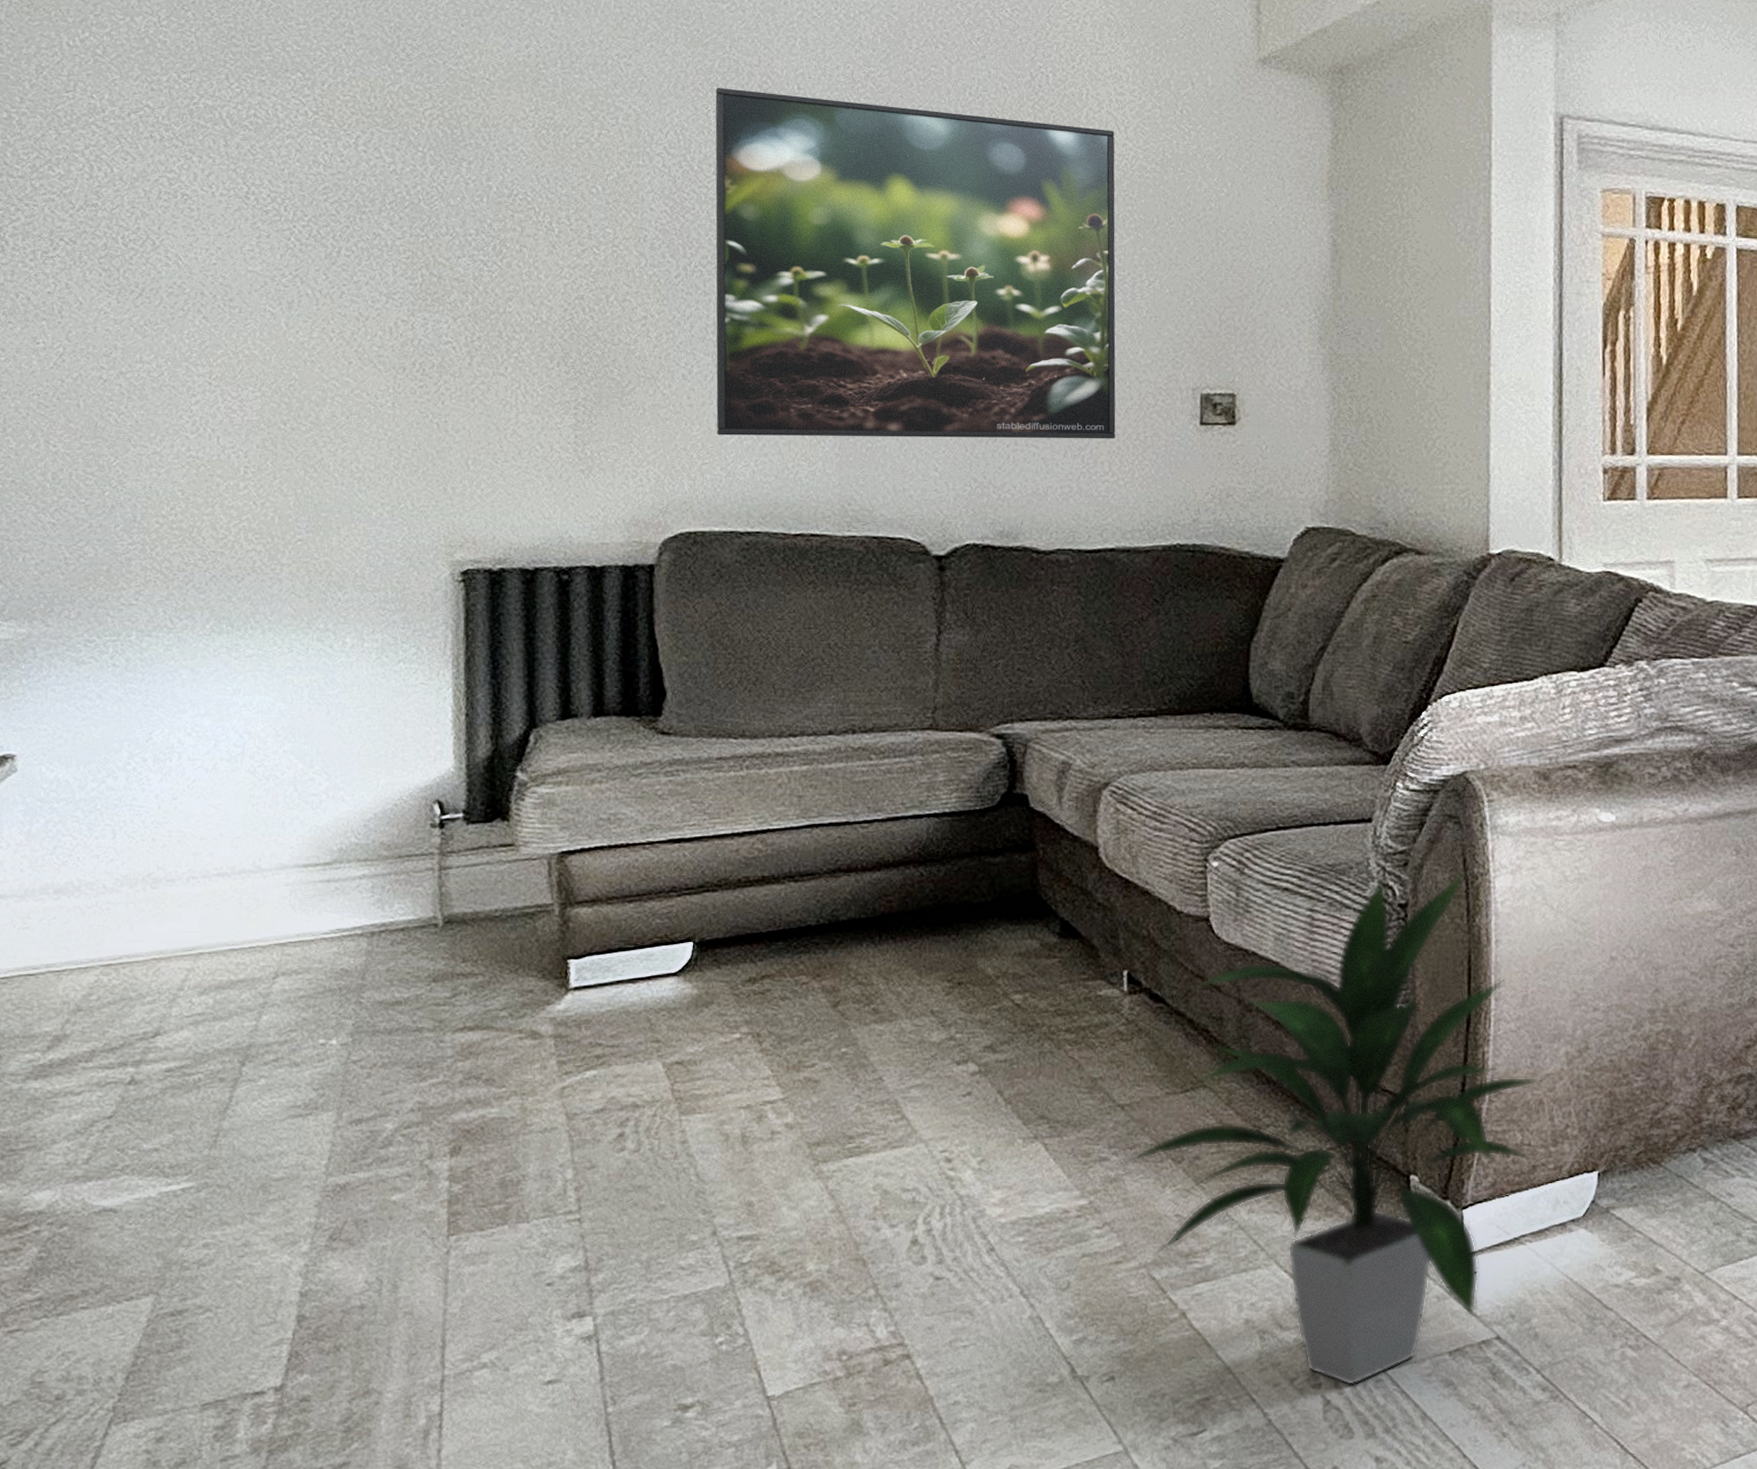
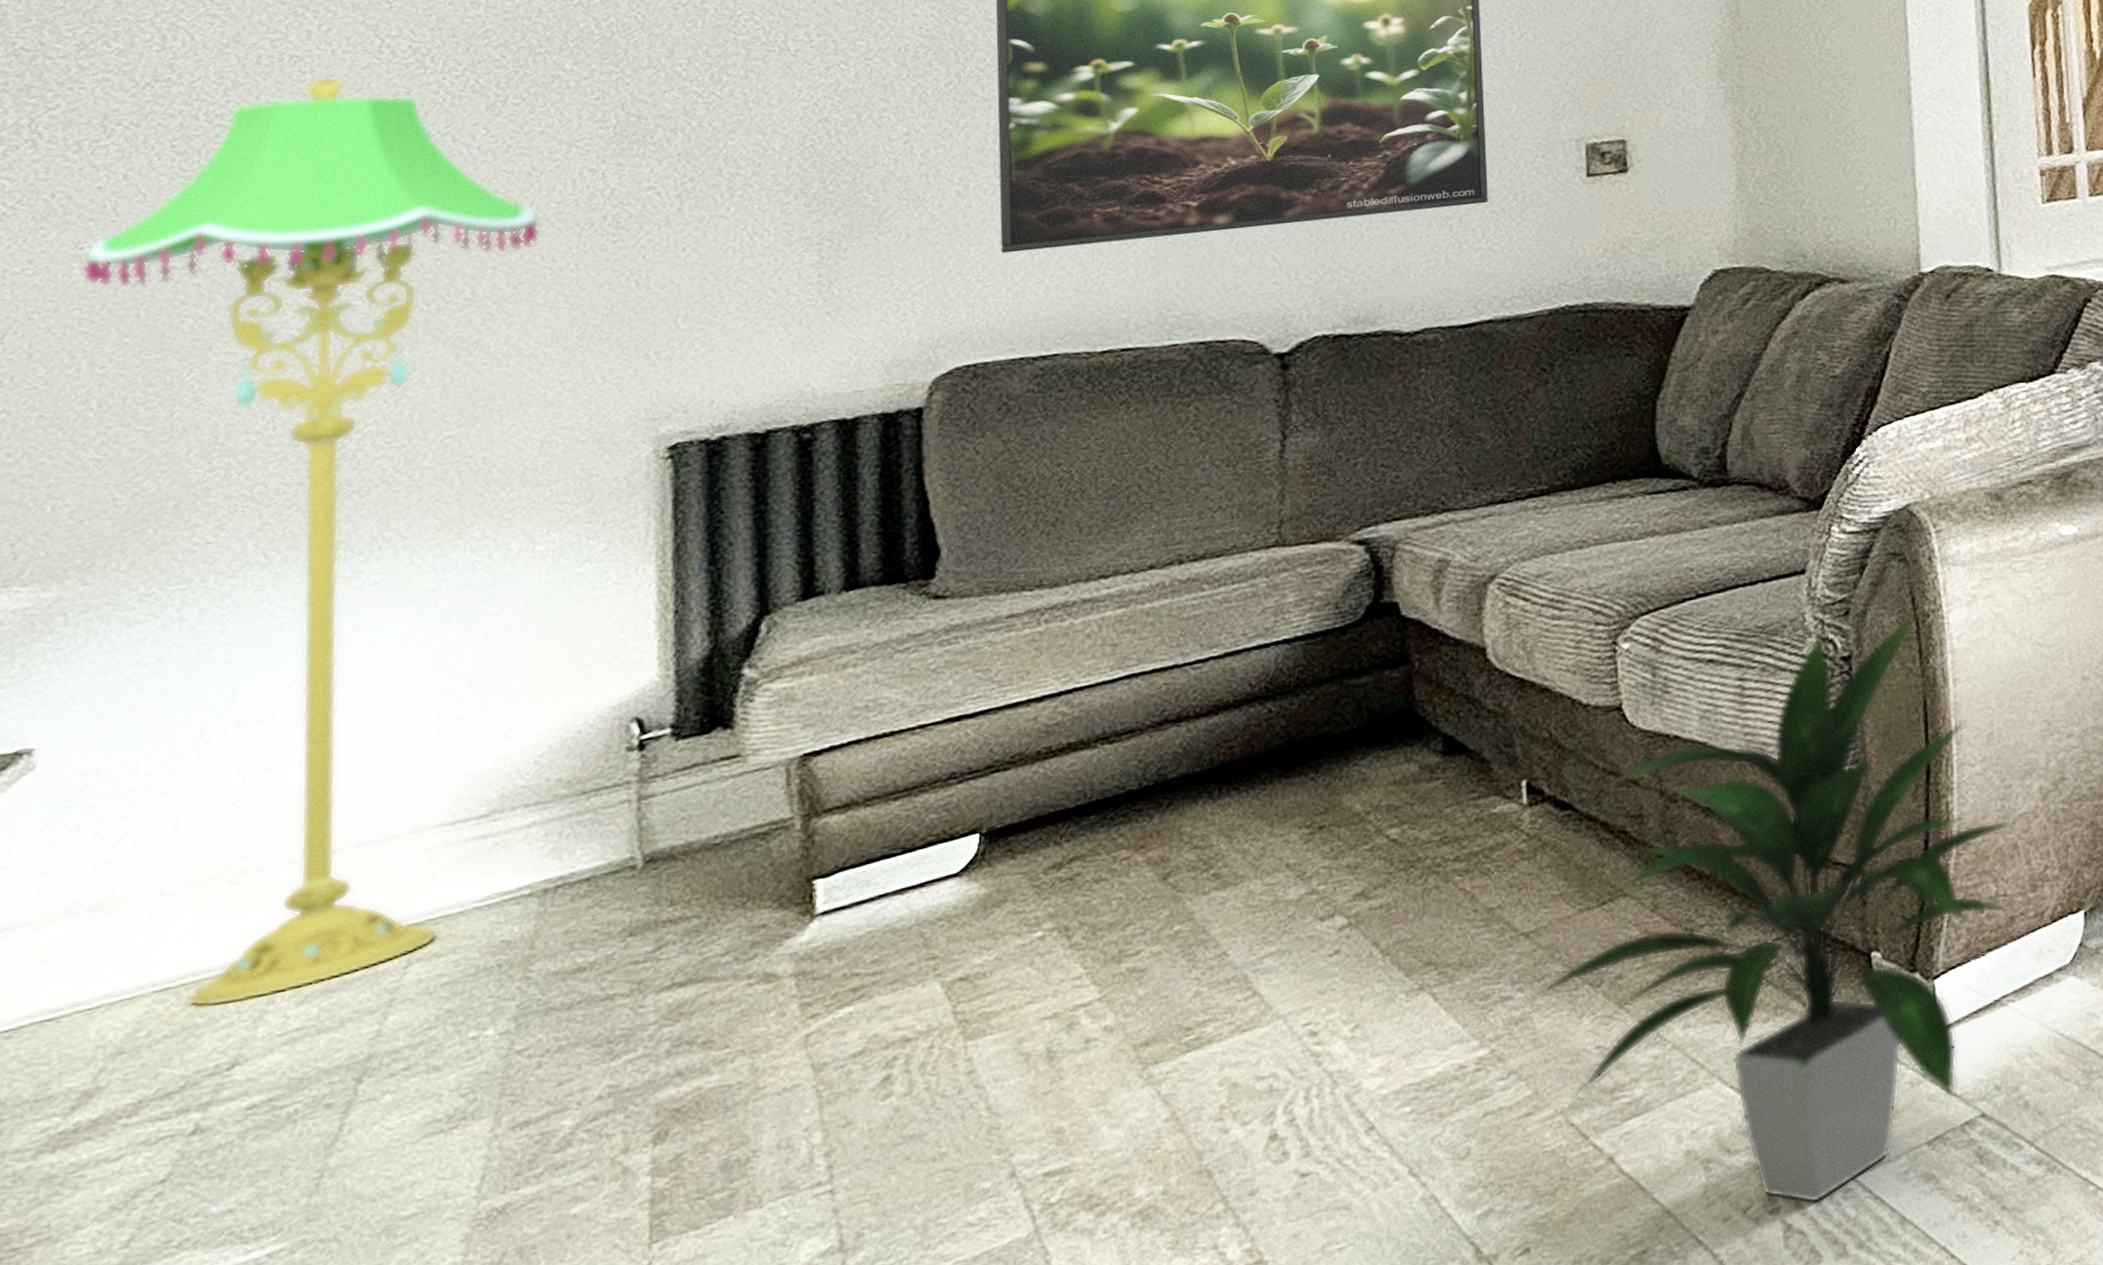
floor lamp: none [38,216,366,985] -> present [80,76,541,1009]

